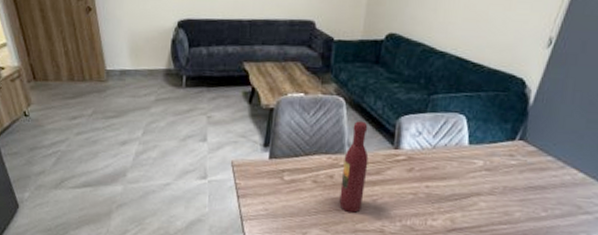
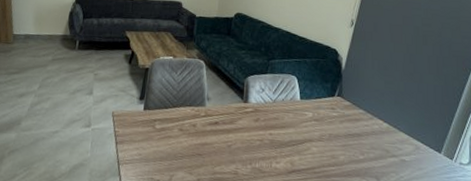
wine bottle: present [339,121,369,213] -> none [200,79,224,157]

